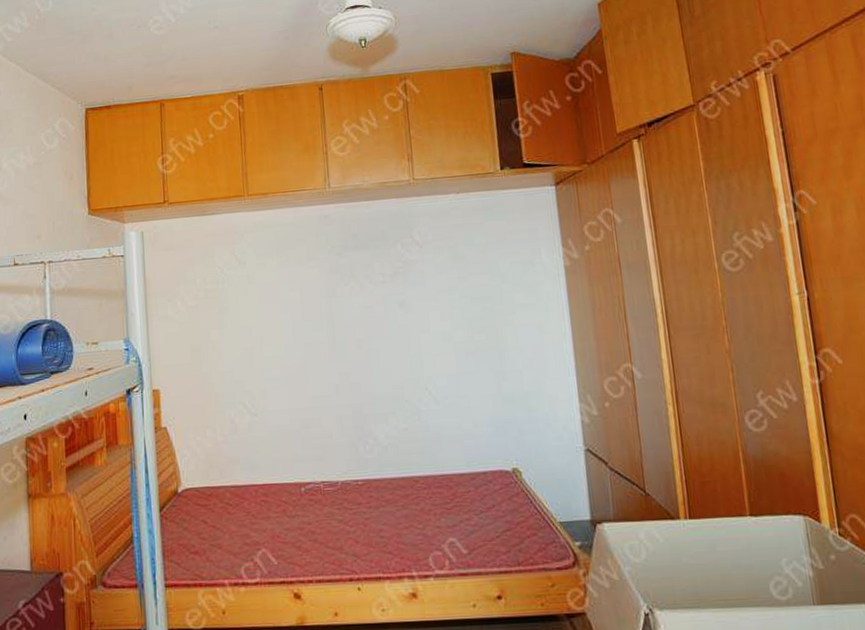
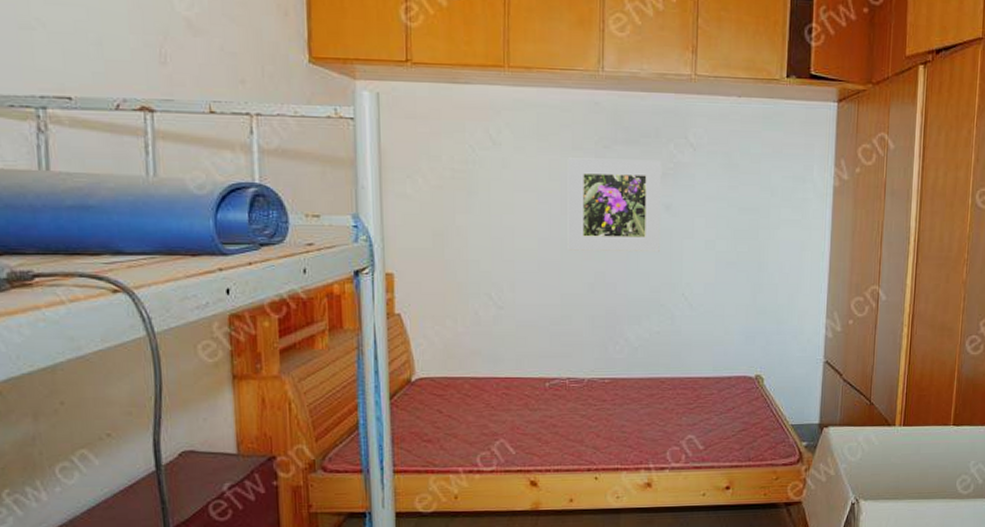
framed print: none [305,261,398,355] -> present [567,158,661,253]

